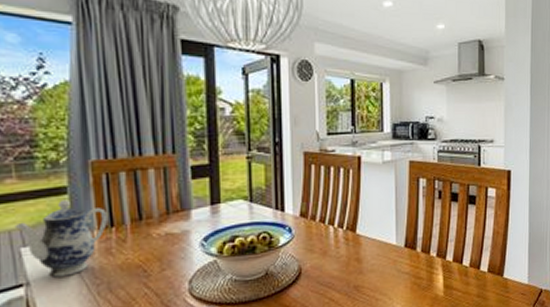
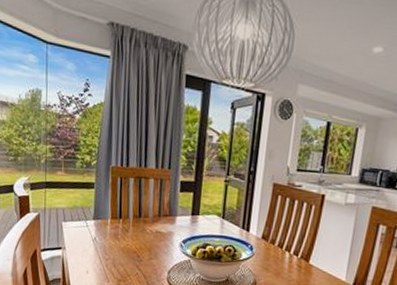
teapot: present [14,199,109,277] -> none [60,192,119,249]

